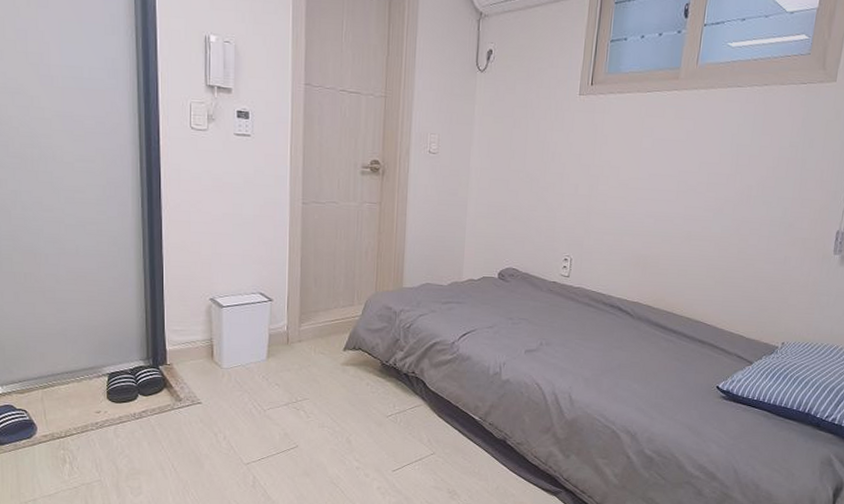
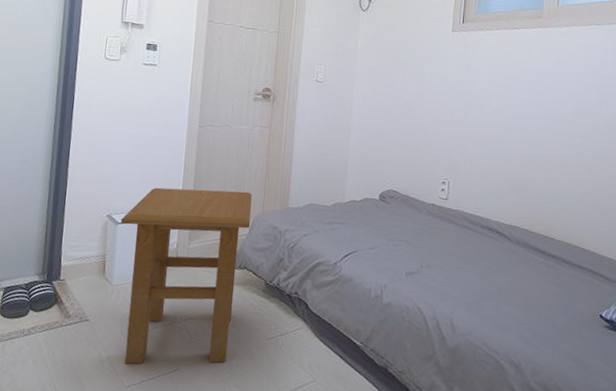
side table: none [225,269,365,443] -> present [120,187,253,364]

